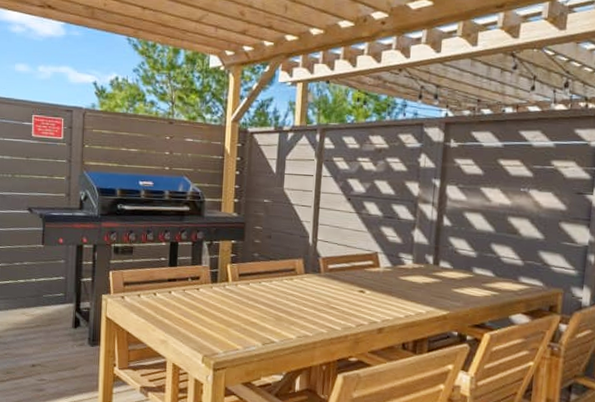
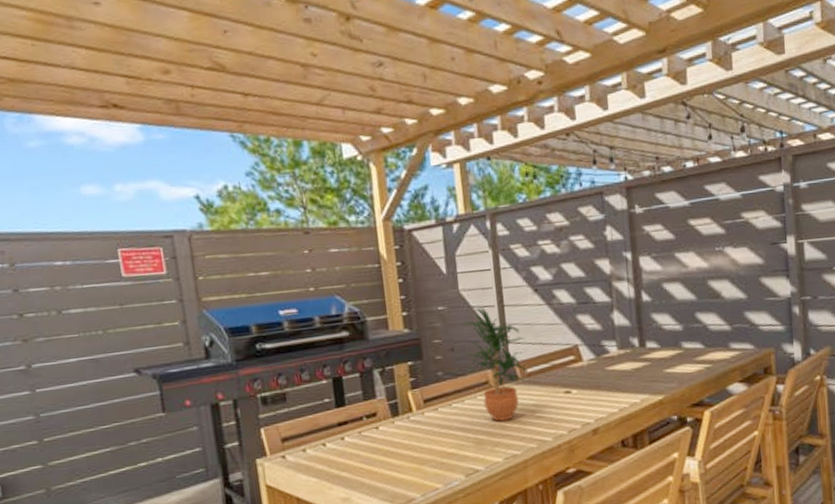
potted plant: none [280,205,333,306] -> present [463,306,529,422]

